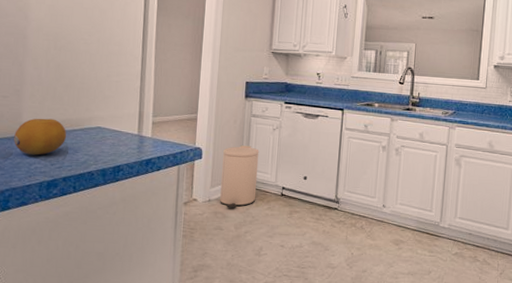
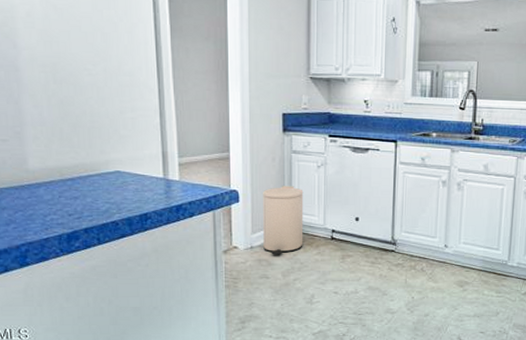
fruit: present [14,118,67,155] -> none [21,163,83,205]

